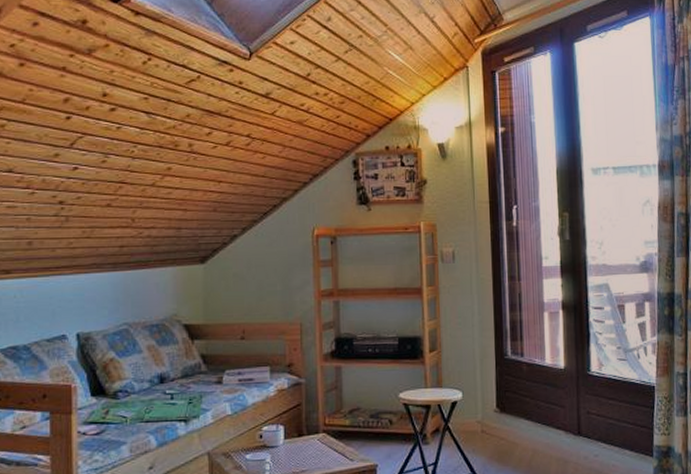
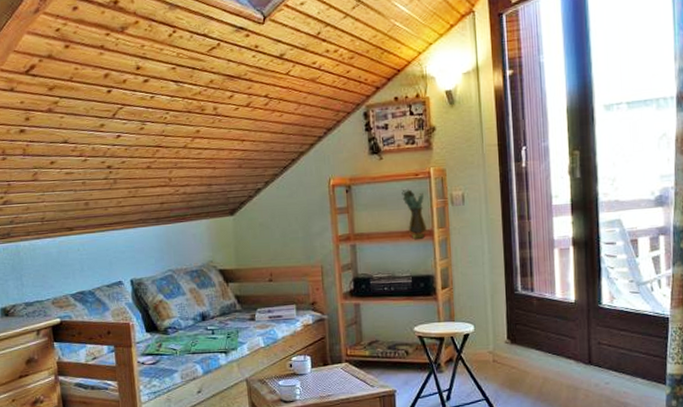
vase: none [390,243,415,297] -> present [401,189,427,239]

